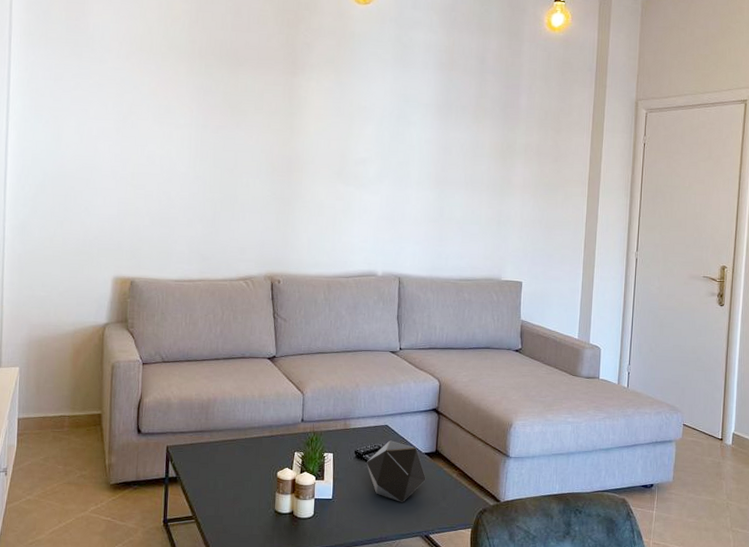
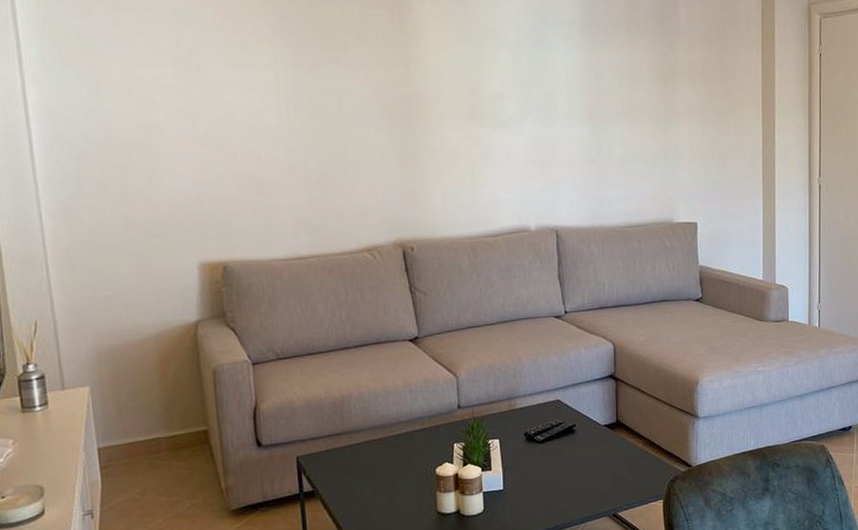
decorative tray: present [366,440,426,502] -> none [538,416,608,482]

